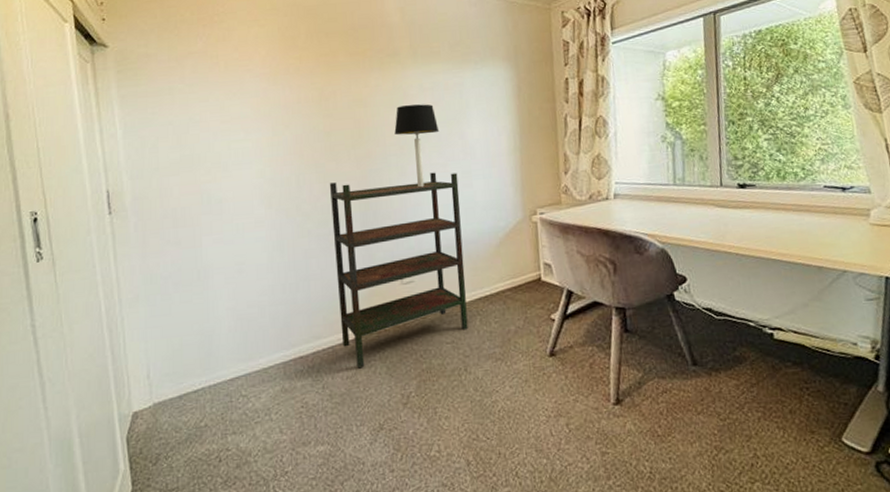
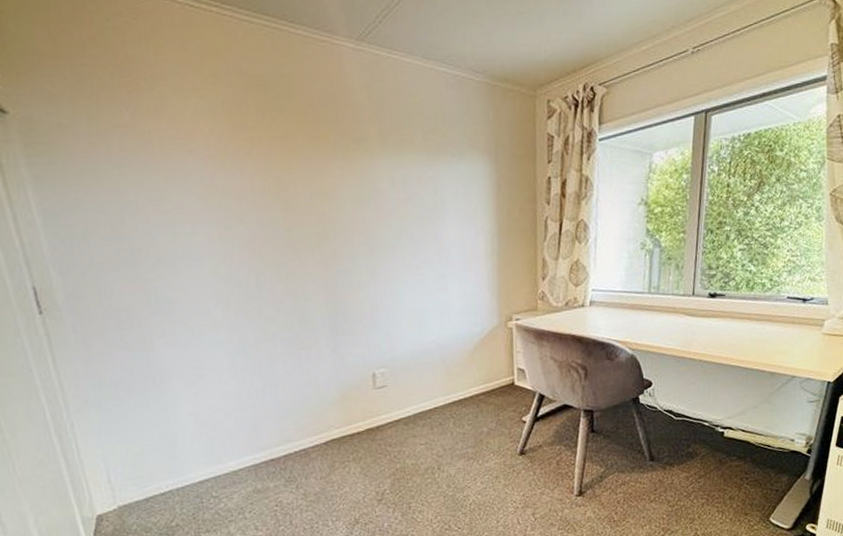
bookshelf: present [329,172,468,369] -> none [293,275,442,469]
table lamp: present [394,104,440,188] -> none [363,199,413,291]

